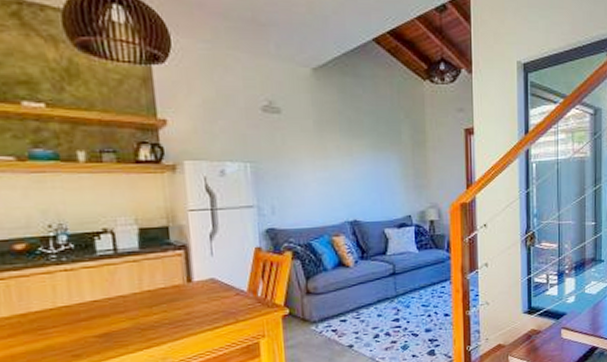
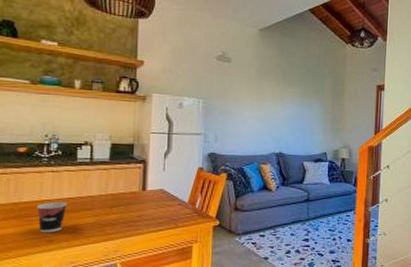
cup: none [52,306,92,347] -> present [37,201,67,233]

